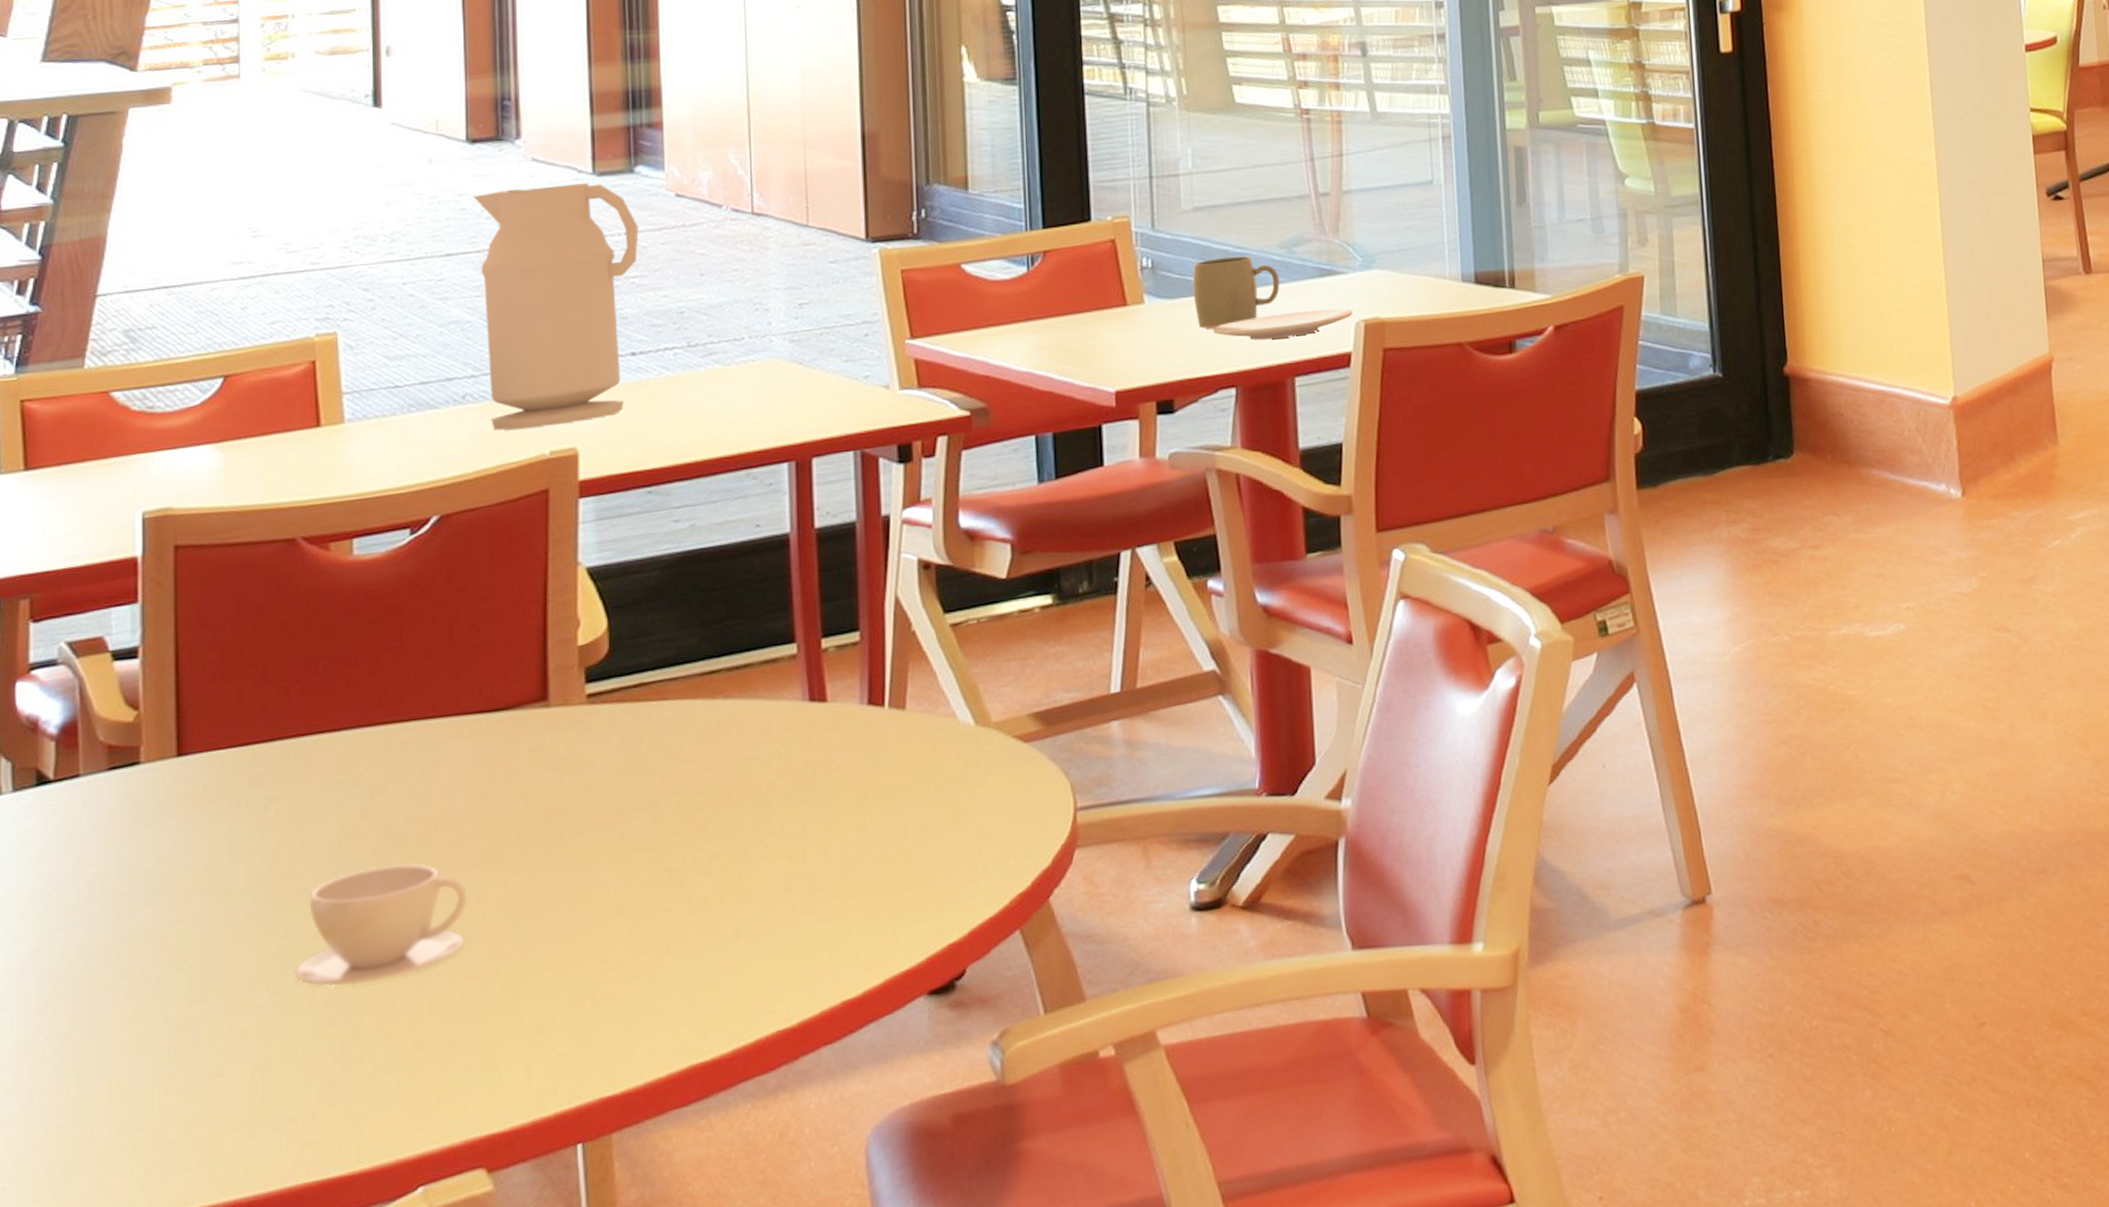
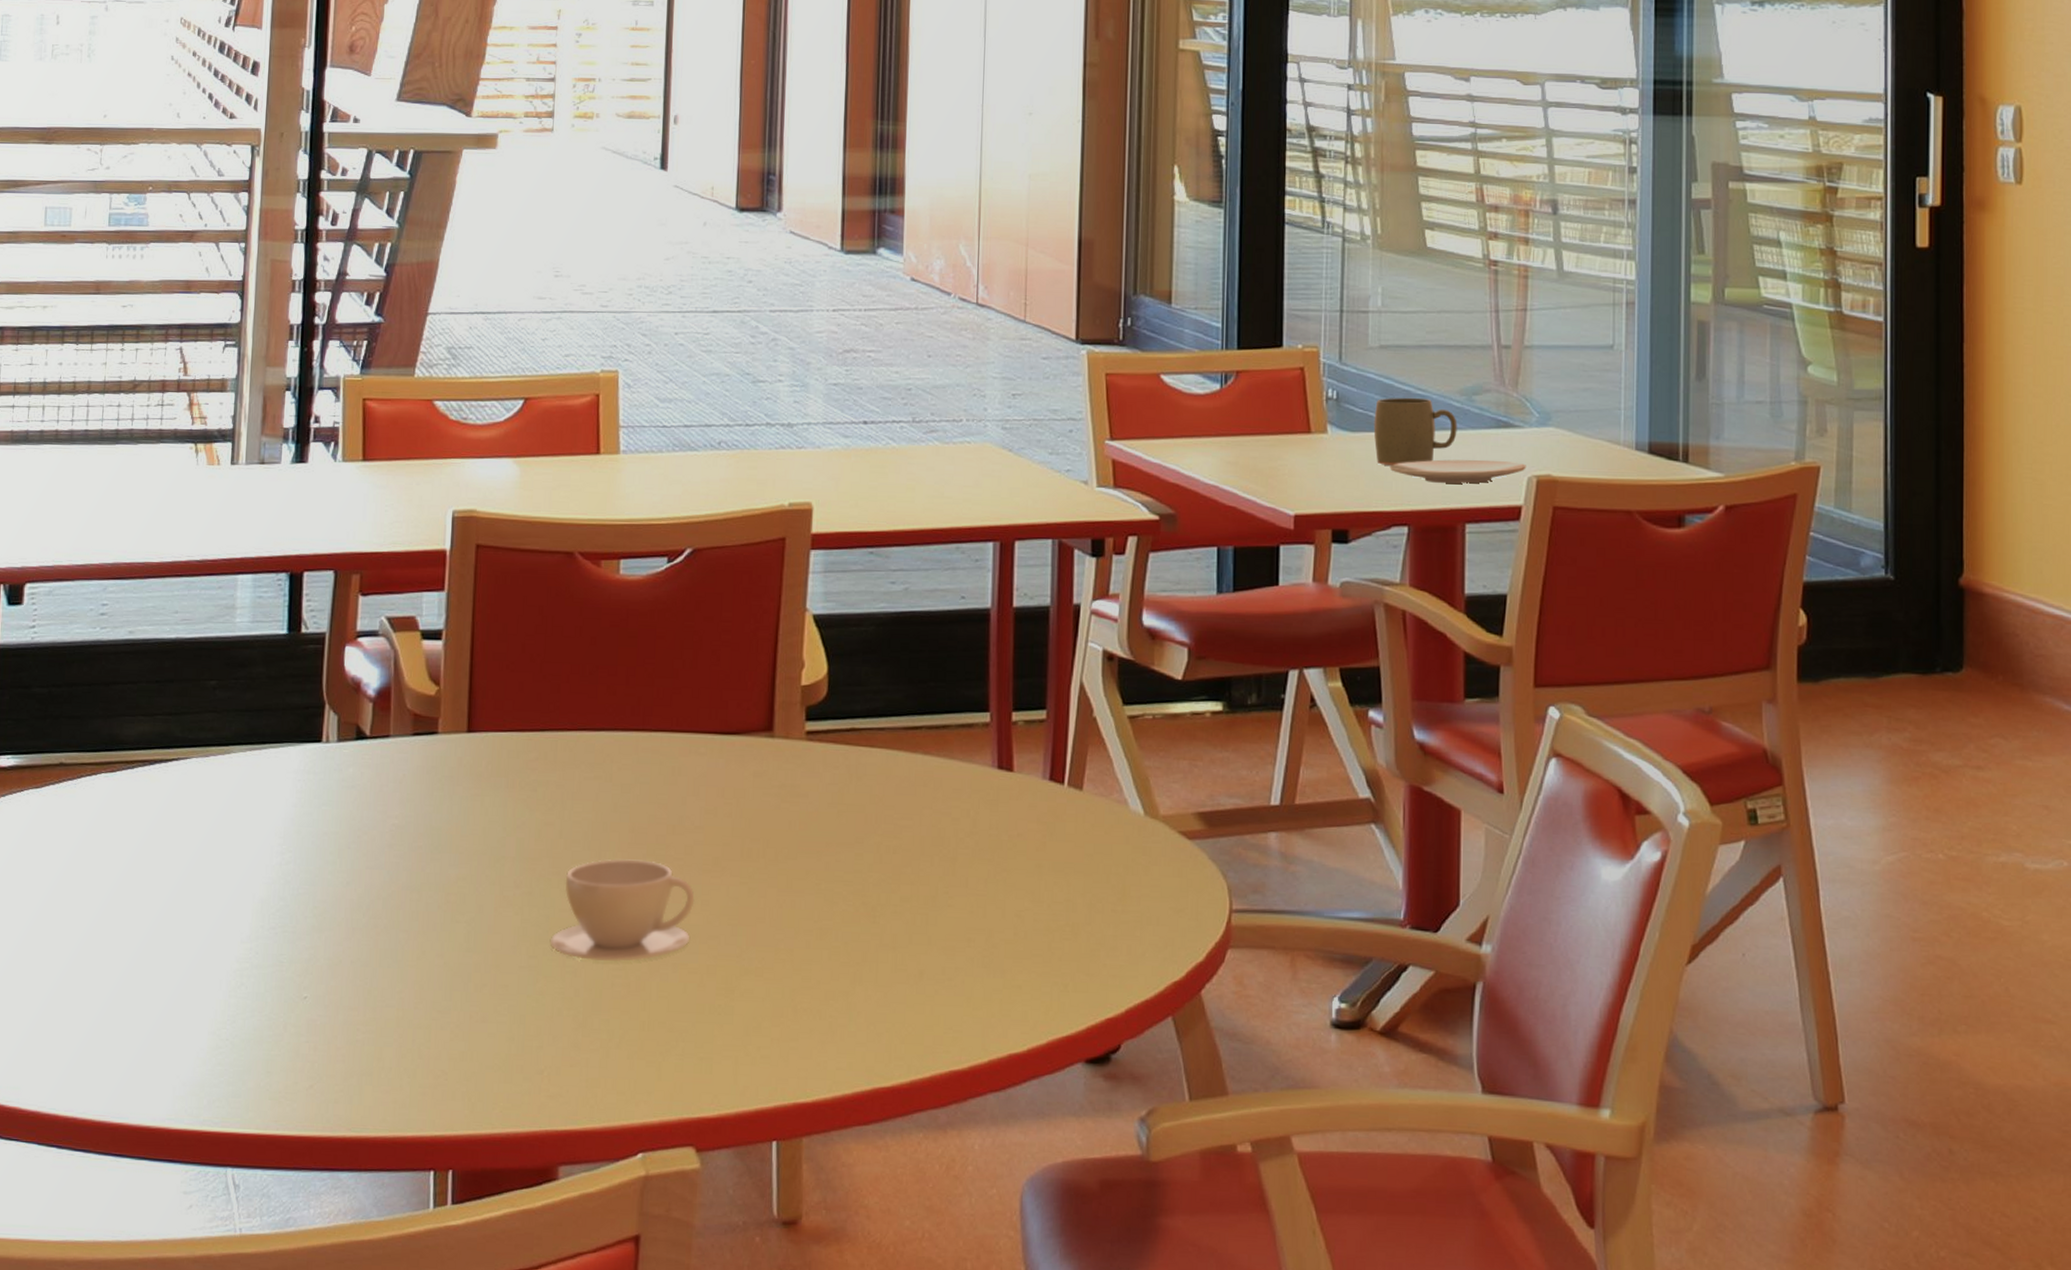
water jug: present [474,183,639,431] -> none [739,257,877,480]

